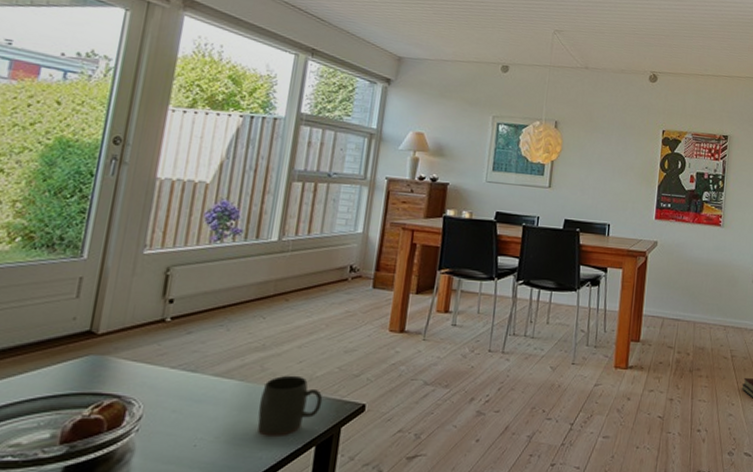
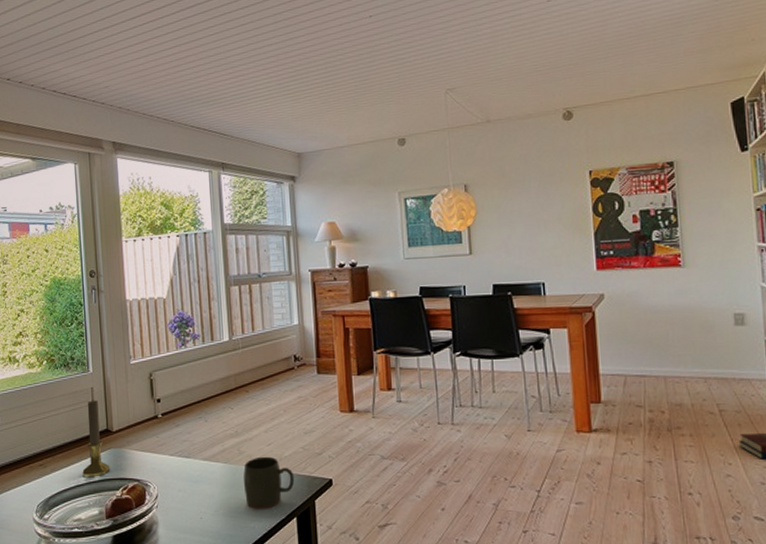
candle holder: none [38,291,86,391] -> present [82,399,110,478]

